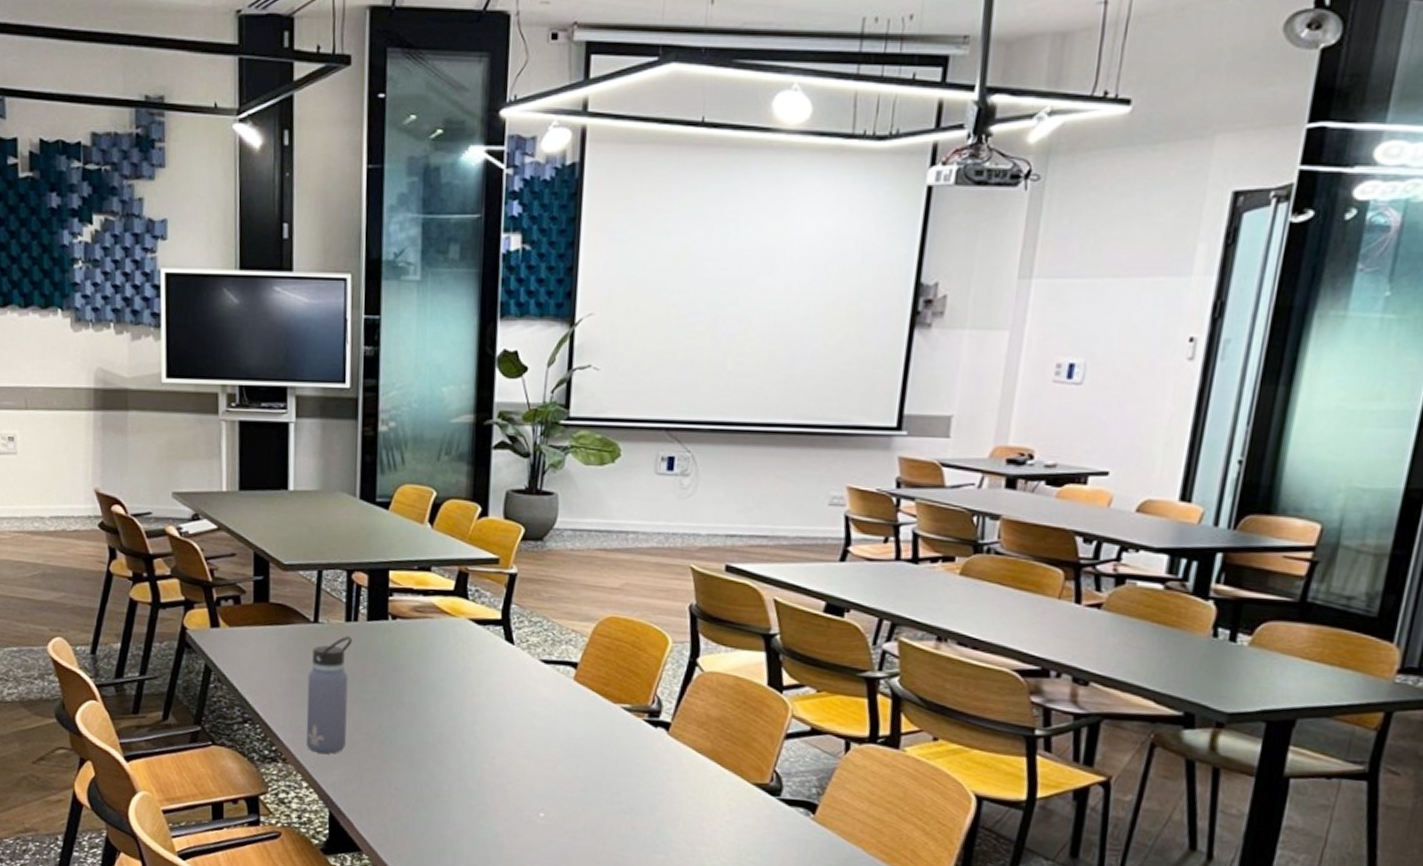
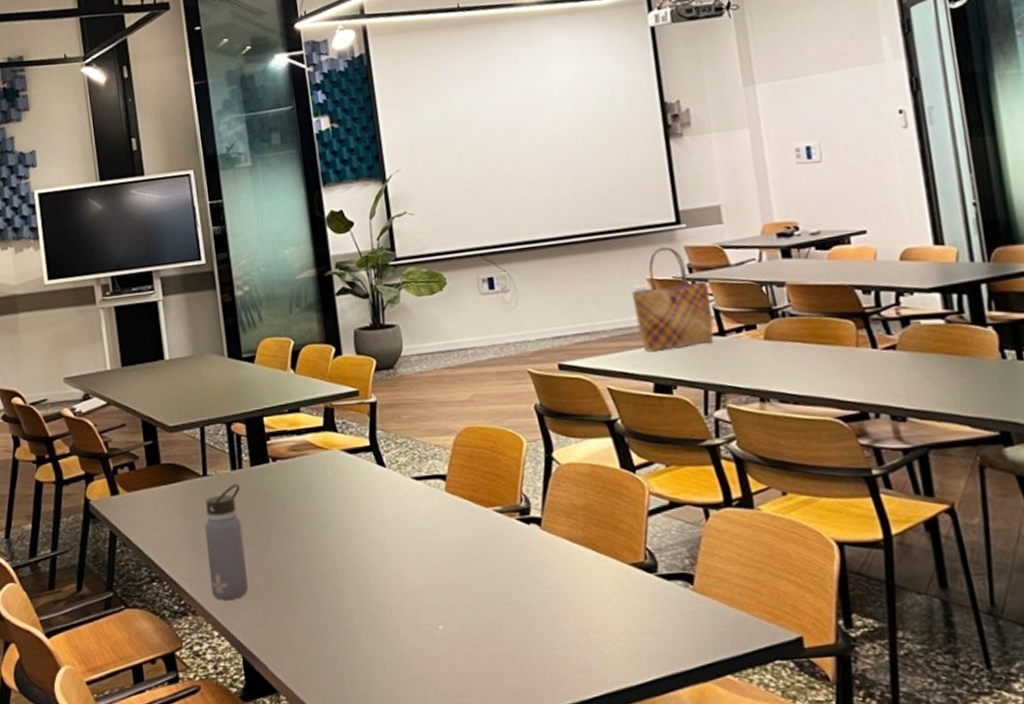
tote bag: none [823,453,914,570] -> present [631,246,714,352]

